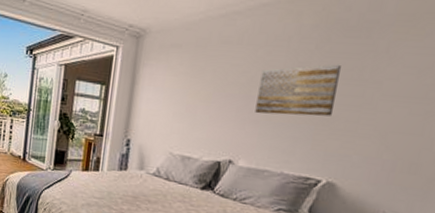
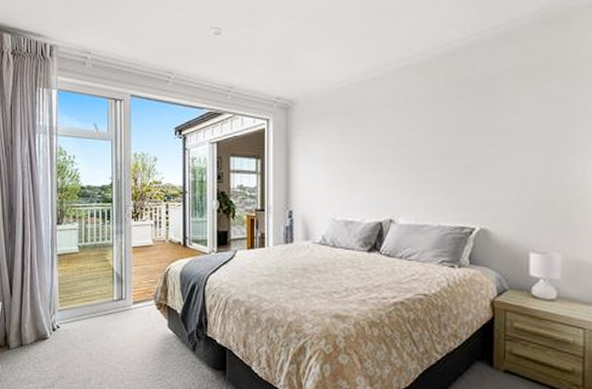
wall art: present [255,64,342,116] -> none [406,118,476,172]

